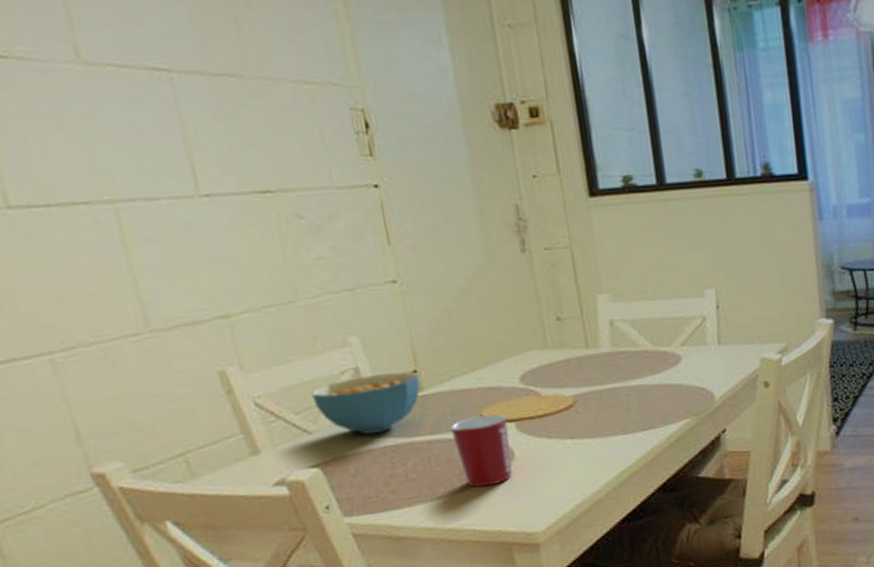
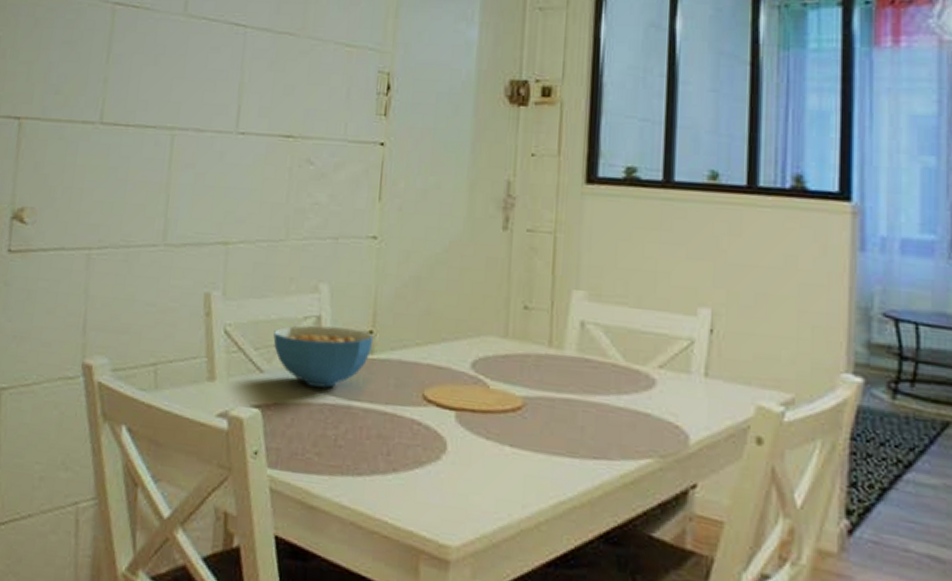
mug: present [451,414,513,487] -> none [389,394,448,477]

